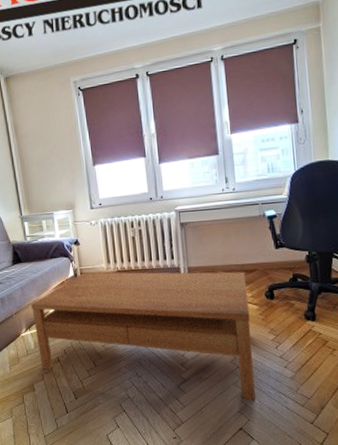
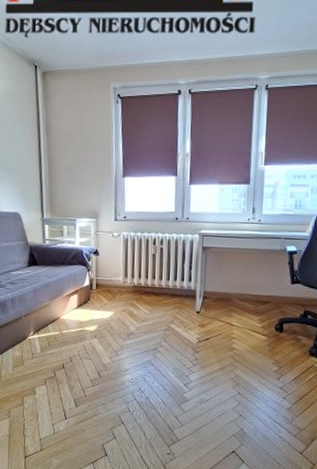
coffee table: present [30,272,256,401] -> none [41,283,259,427]

